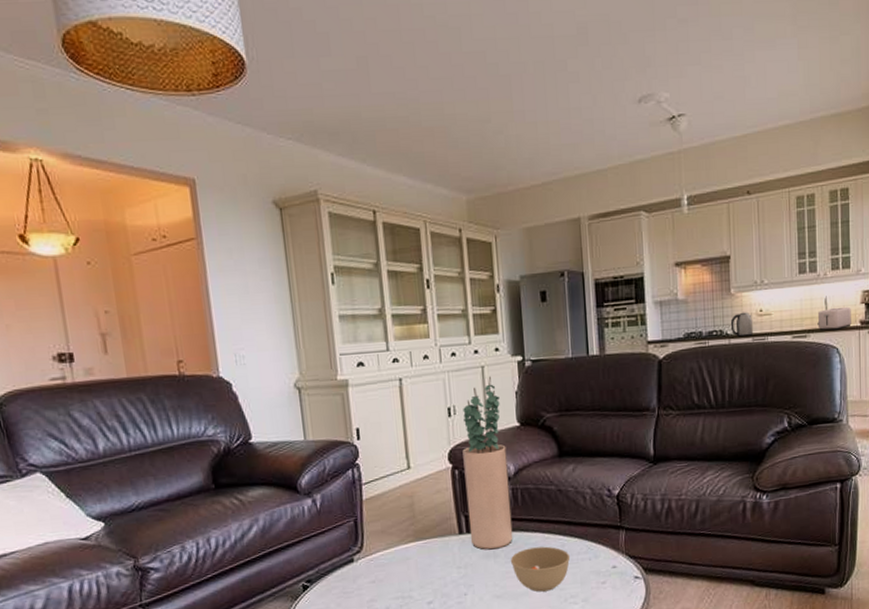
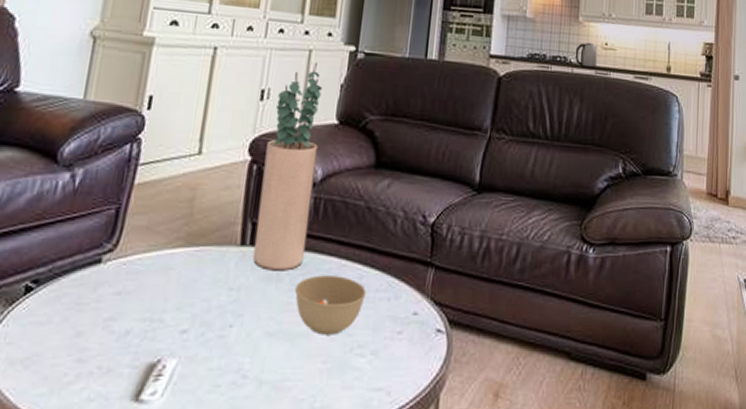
toaster: present [817,307,851,331] -> none [659,54,692,78]

